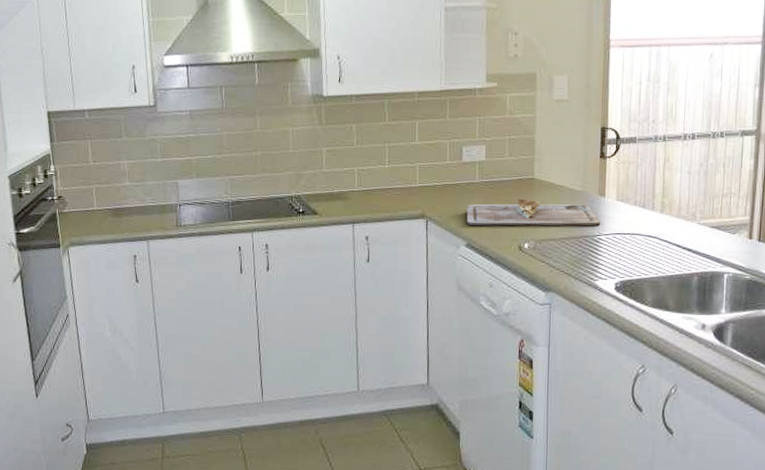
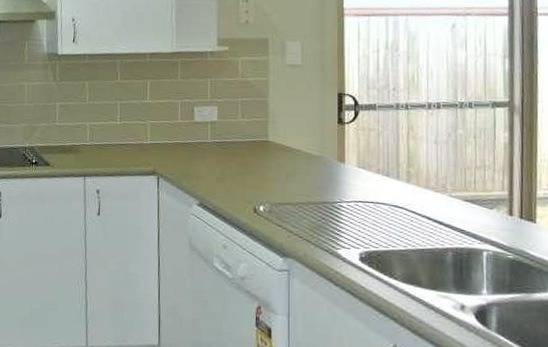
cutting board: present [466,198,601,226] -> none [198,160,341,192]

